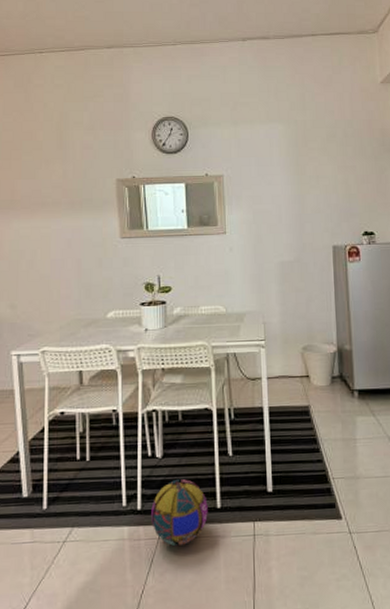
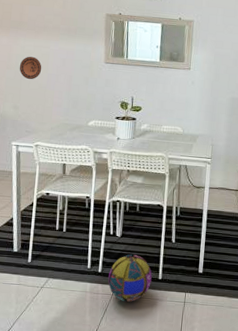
decorative plate: none [14,240,43,270] -> present [19,56,42,80]

